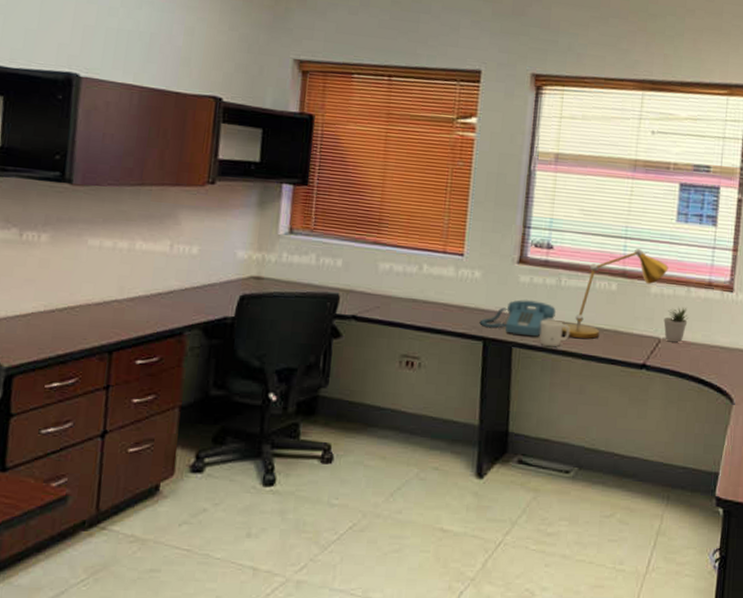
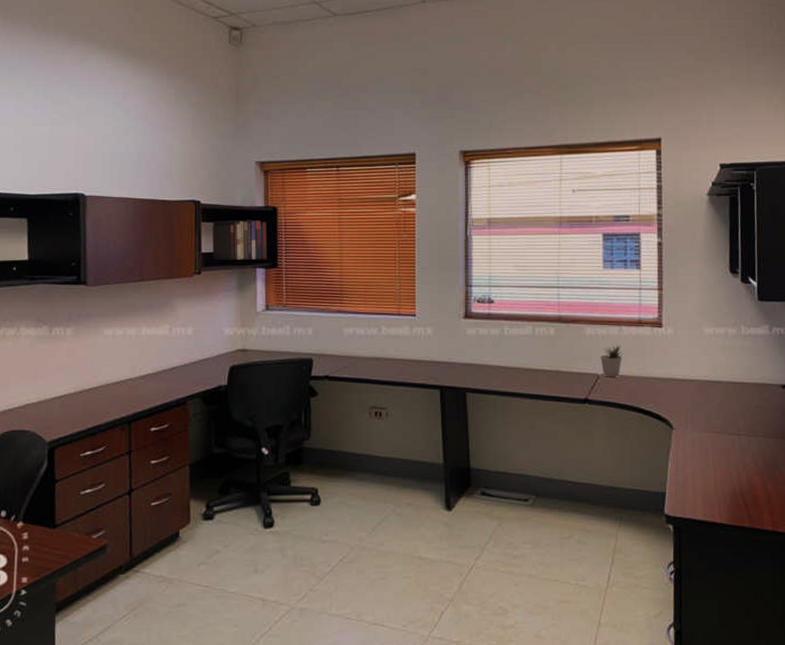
books: none [230,123,300,175] -> present [212,219,267,260]
telephone: present [479,299,557,337] -> none [435,349,503,382]
mug: present [539,319,570,347] -> none [489,366,516,390]
desk lamp: present [561,249,669,339] -> none [508,296,600,381]

